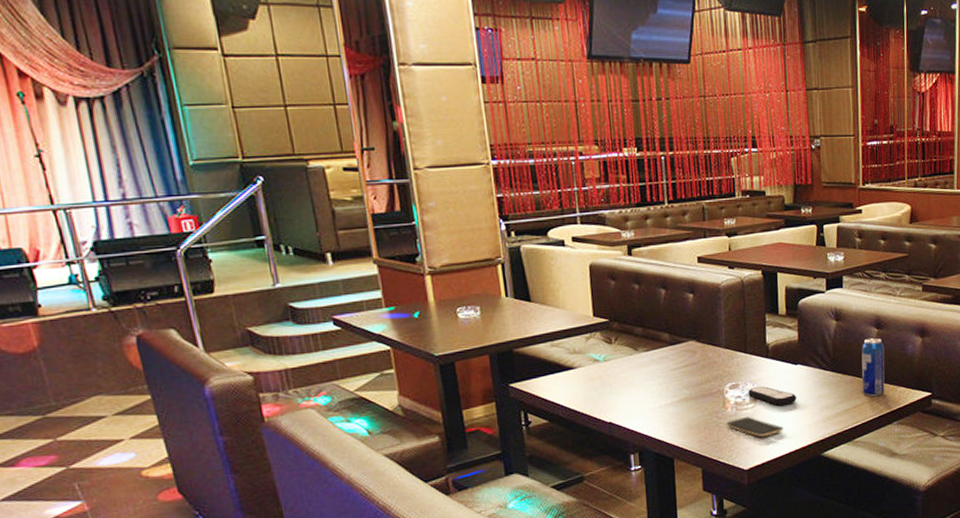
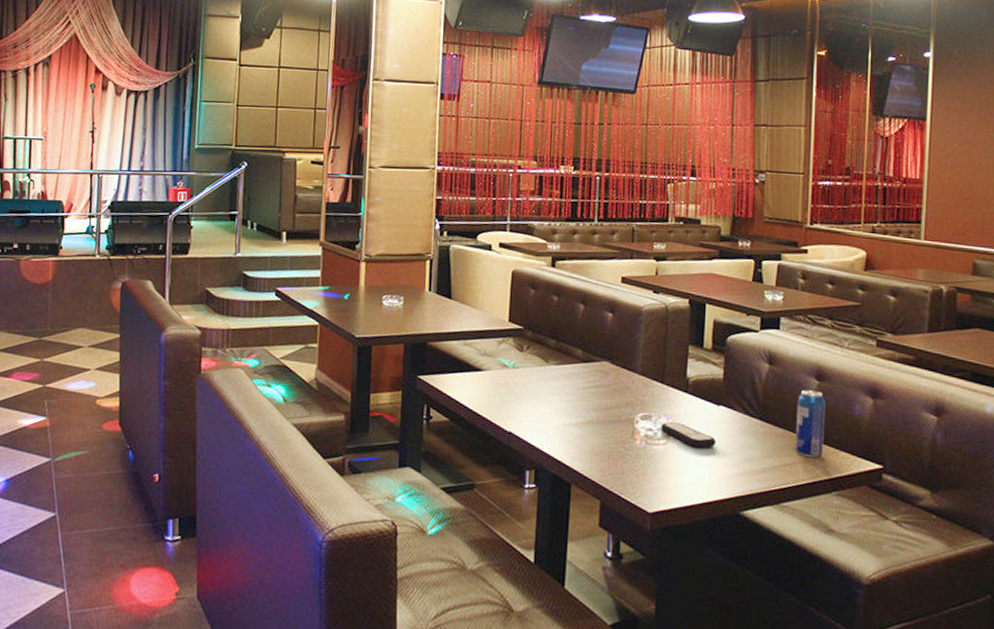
smartphone: present [726,416,784,437] -> none [633,452,698,480]

